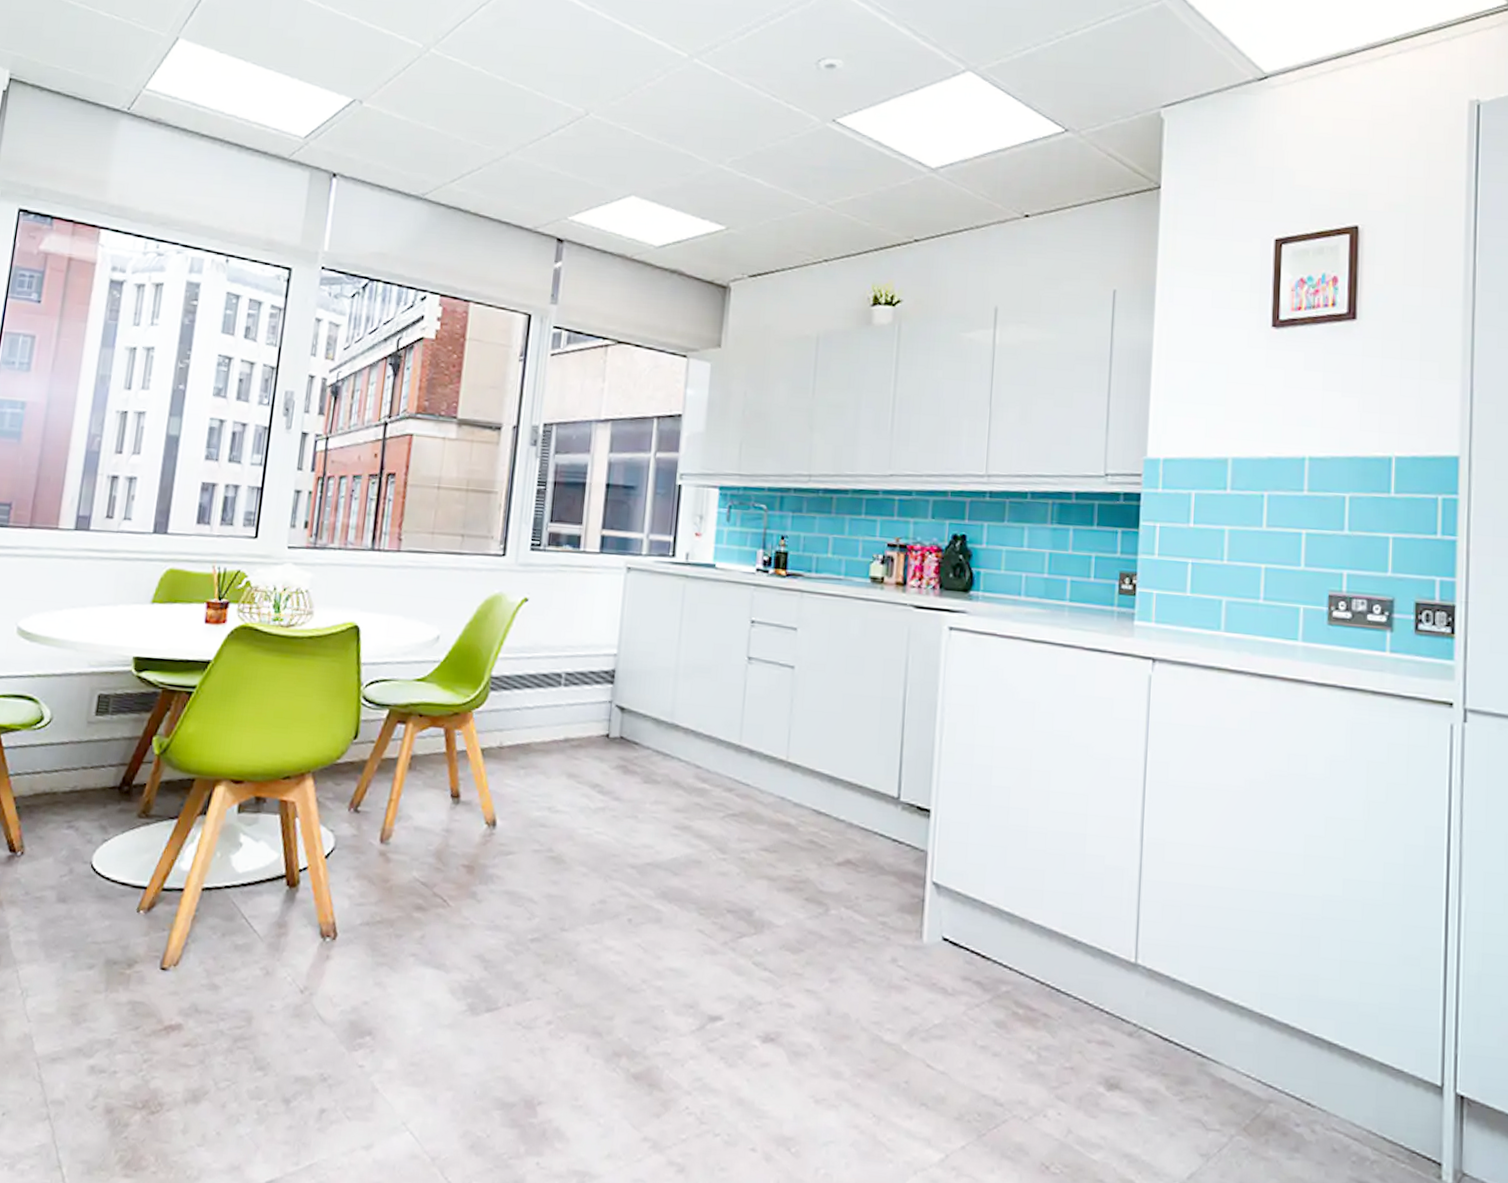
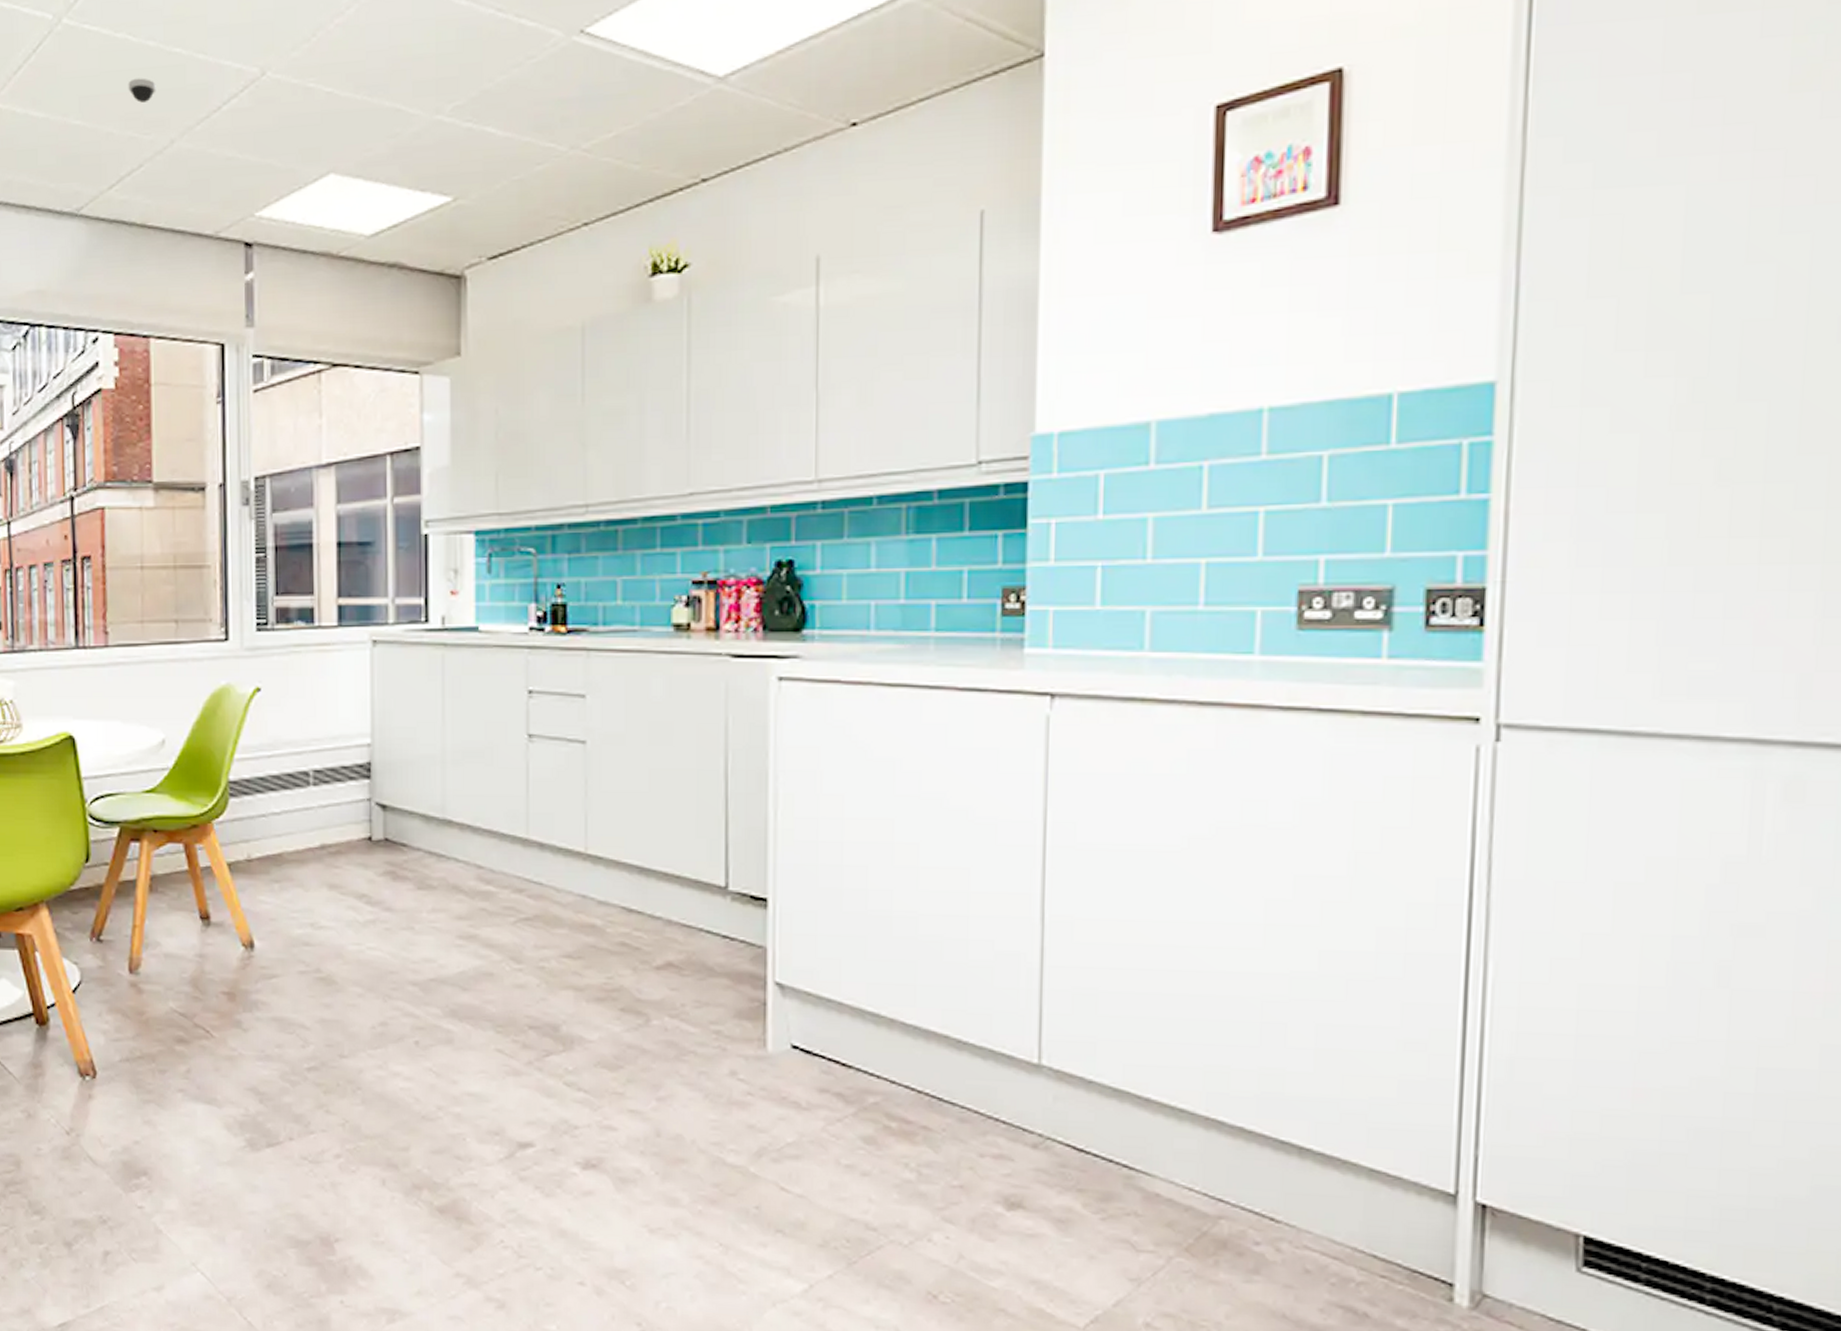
dome security camera: none [477,102,500,121] -> present [128,78,156,103]

